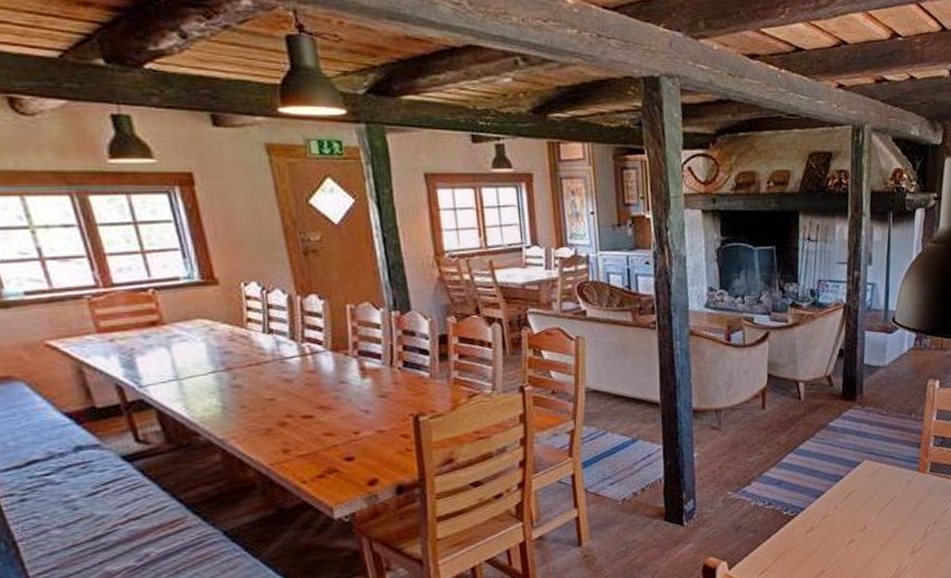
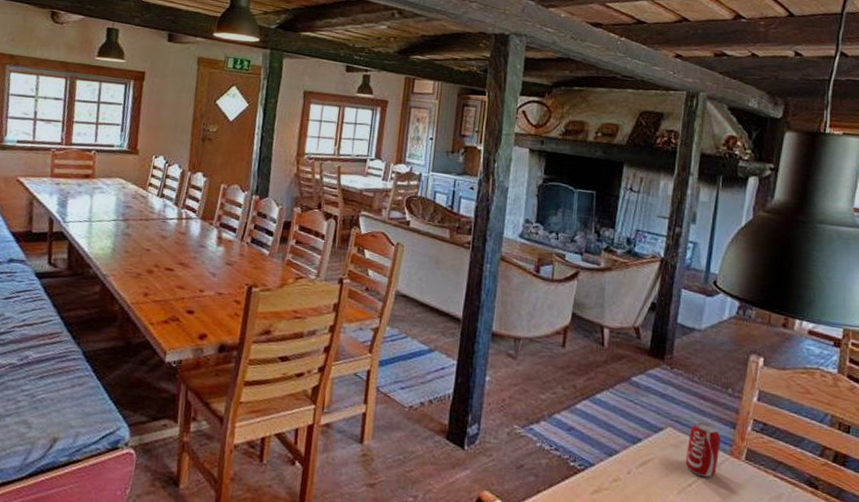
beverage can: none [881,449,909,496] -> present [685,422,721,478]

